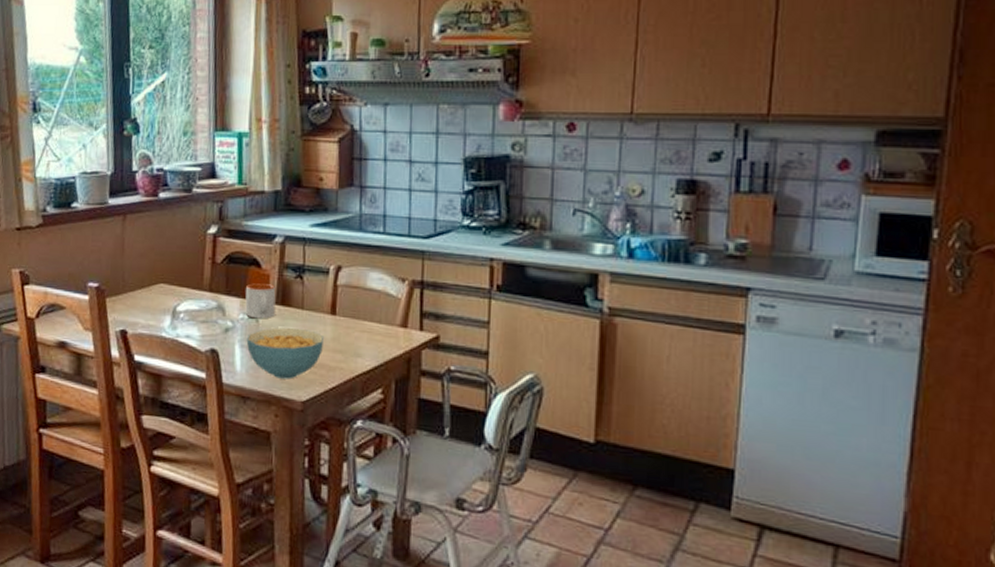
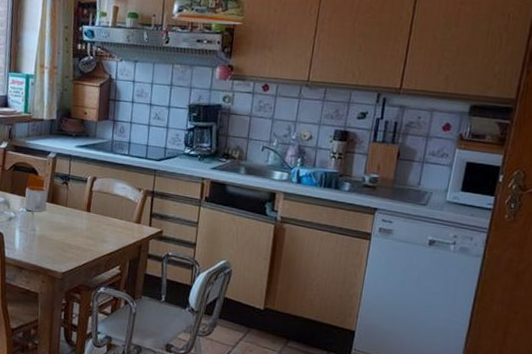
cereal bowl: present [246,327,325,379] -> none [24,219,81,256]

